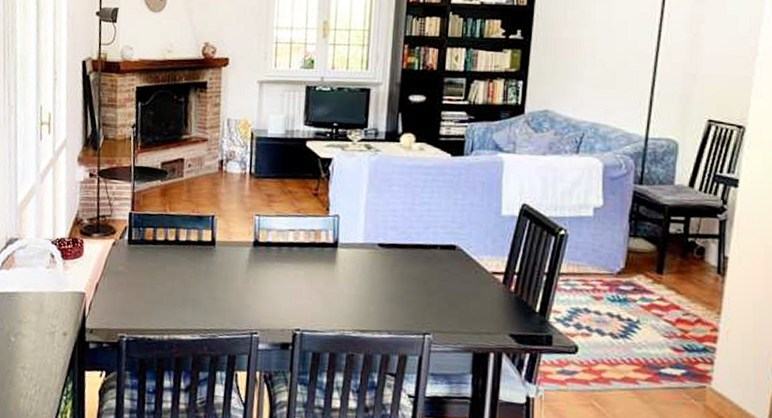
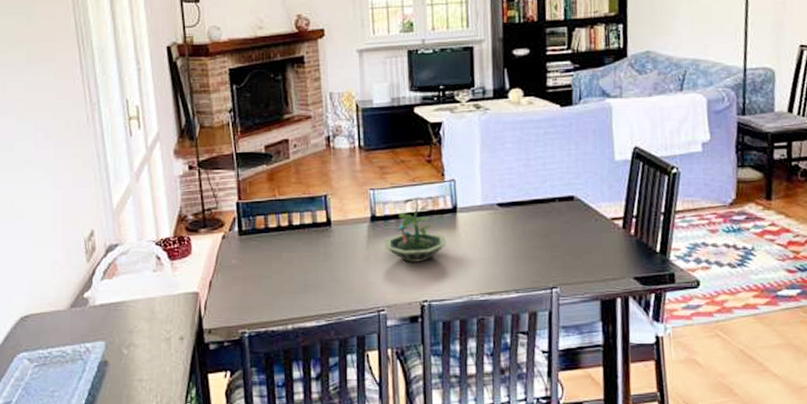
terrarium: none [265,227,324,292] -> present [386,196,446,262]

